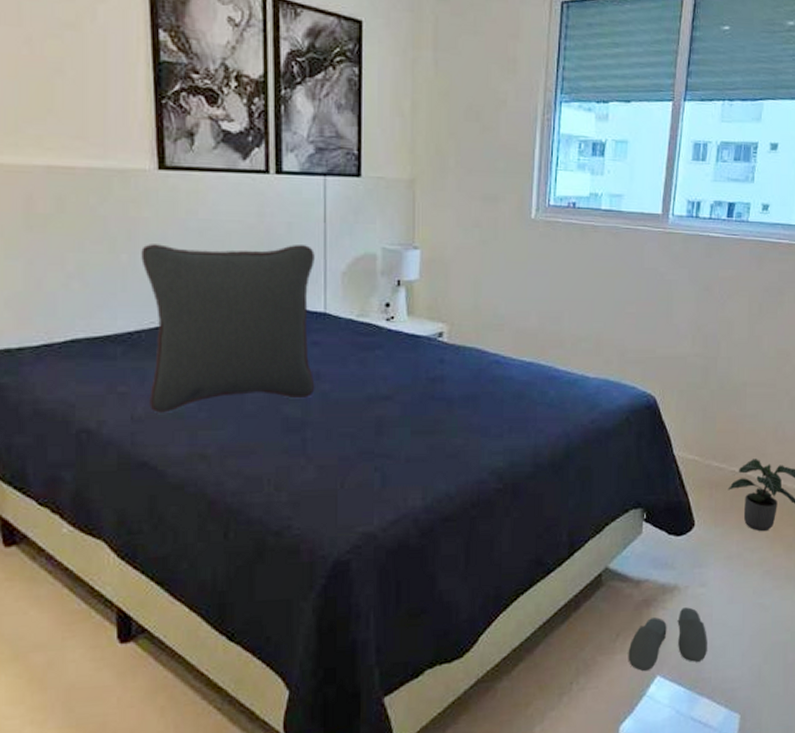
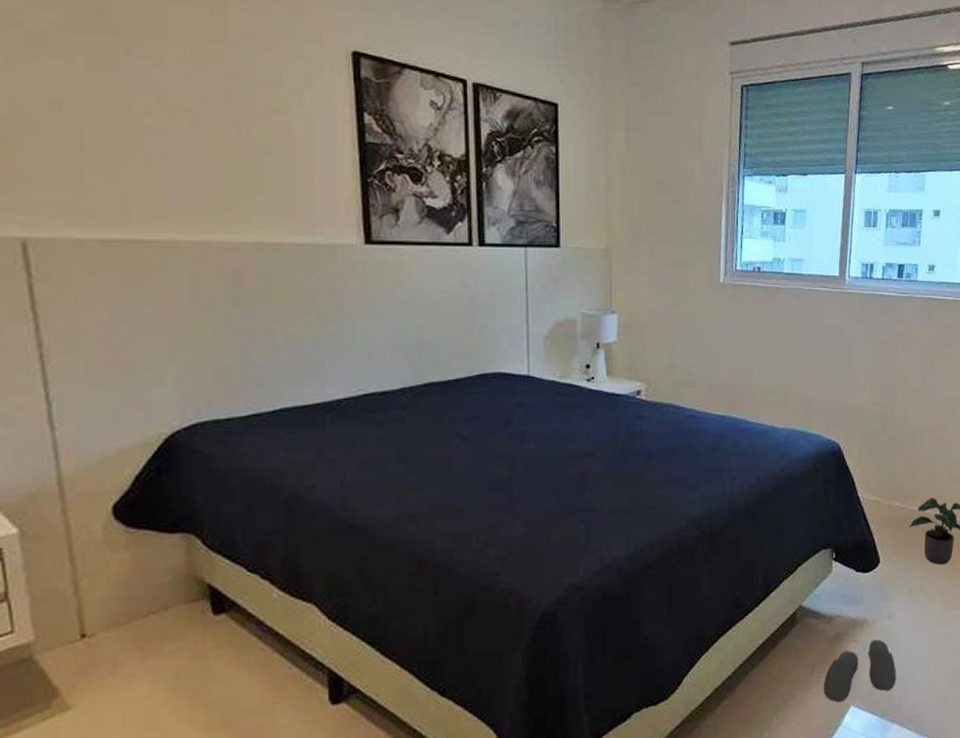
pillow: present [141,244,315,413] -> none [349,312,520,477]

